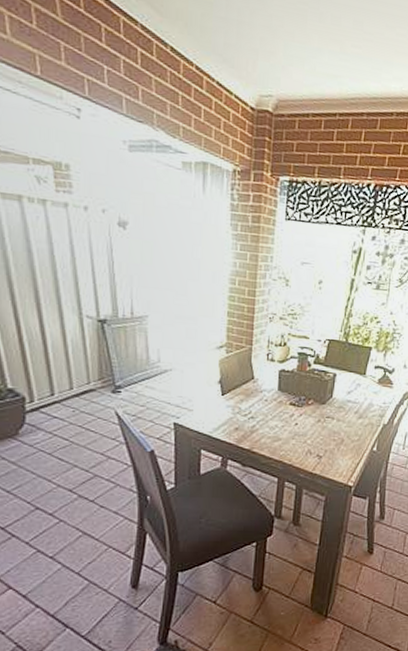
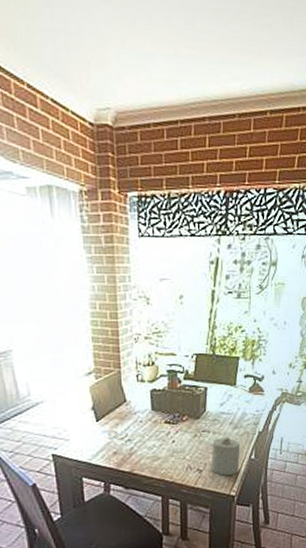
candle: none [331,426,363,466] -> present [211,437,240,476]

